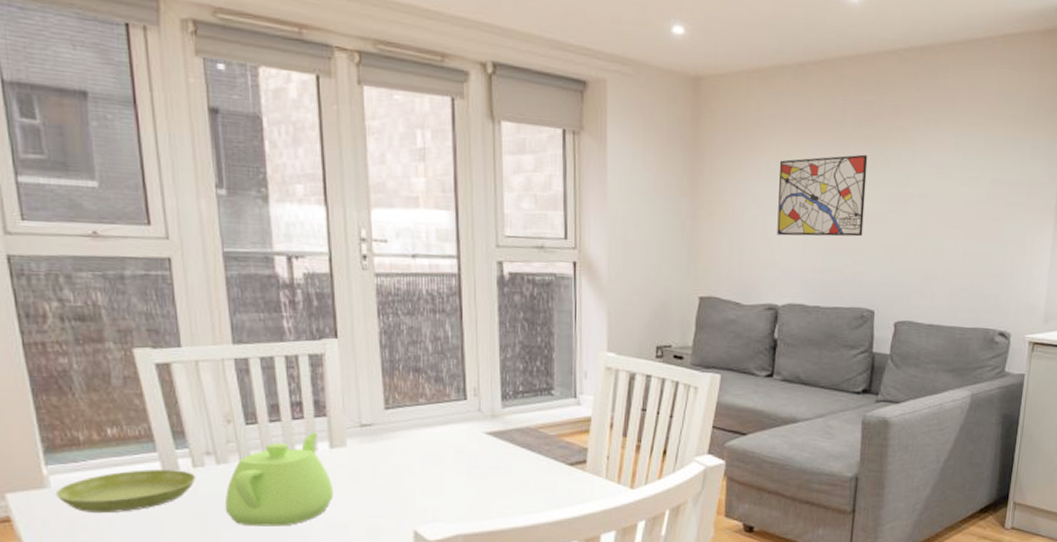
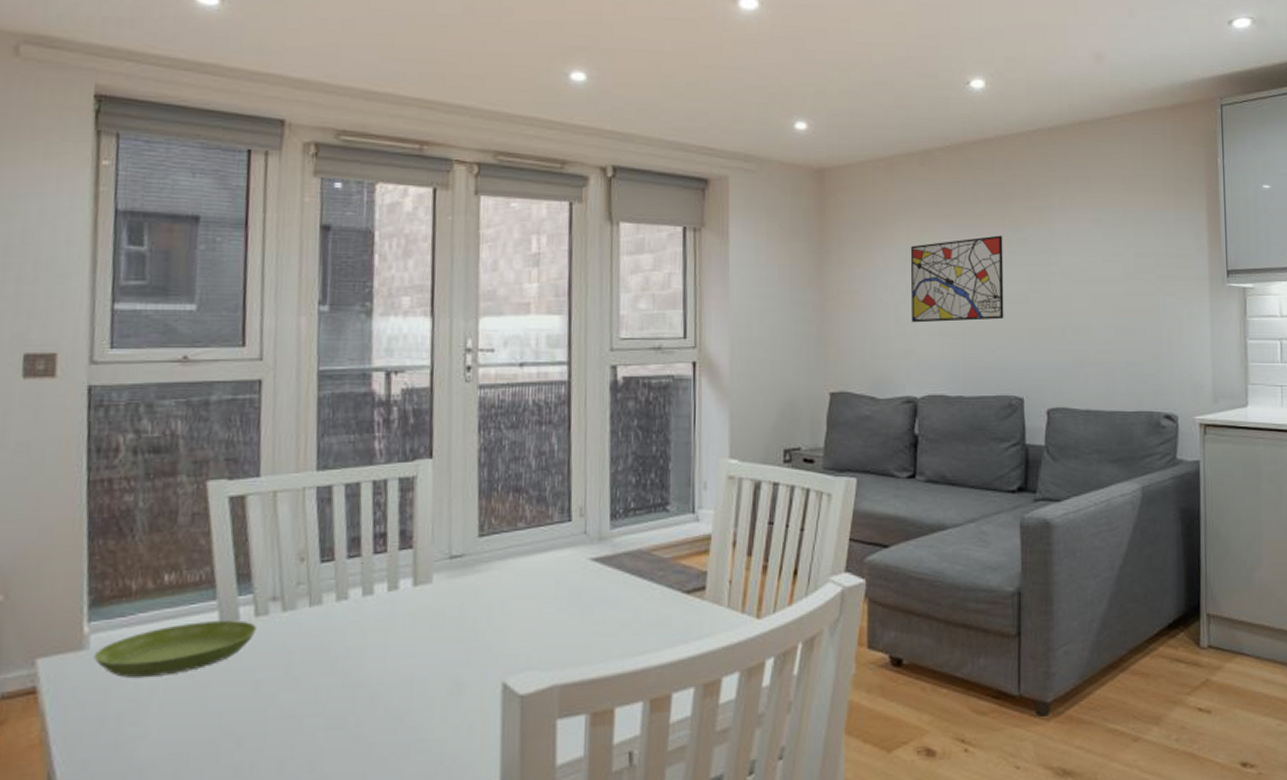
teapot: present [224,432,333,526] -> none [285,568,413,686]

